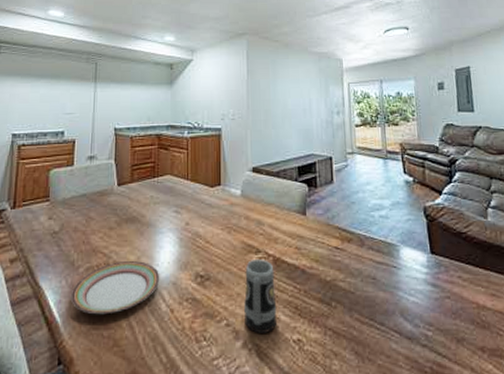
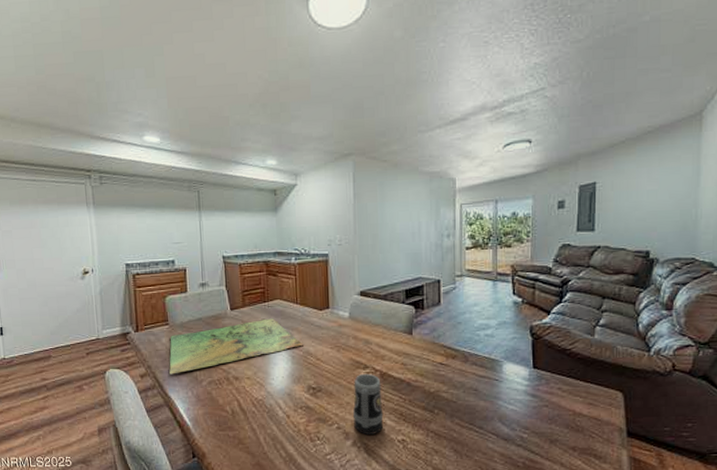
board game: none [44,195,192,259] -> present [169,318,303,375]
plate: present [70,261,160,315] -> none [197,376,276,419]

